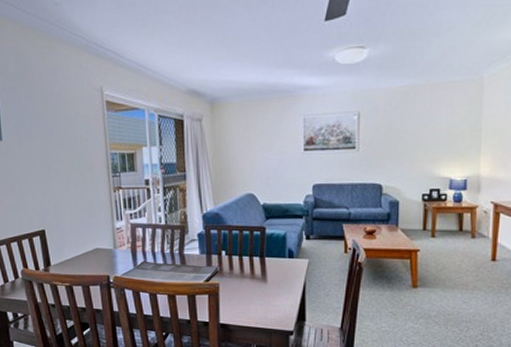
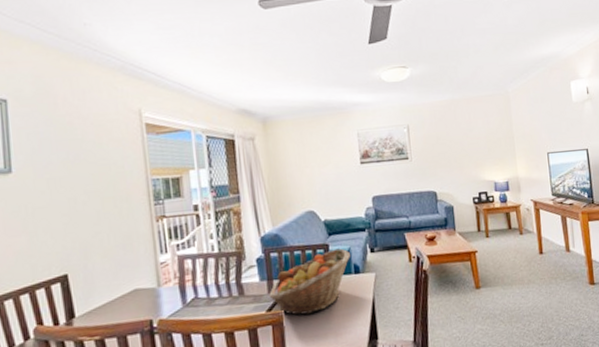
fruit basket: none [207,232,287,290] -> present [269,248,351,316]

